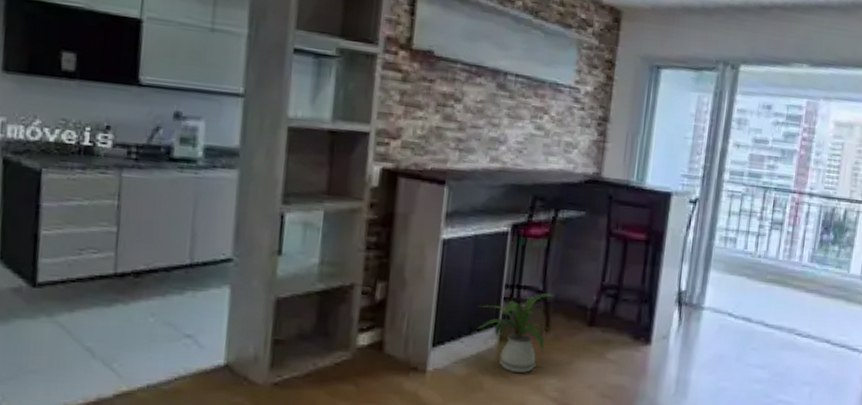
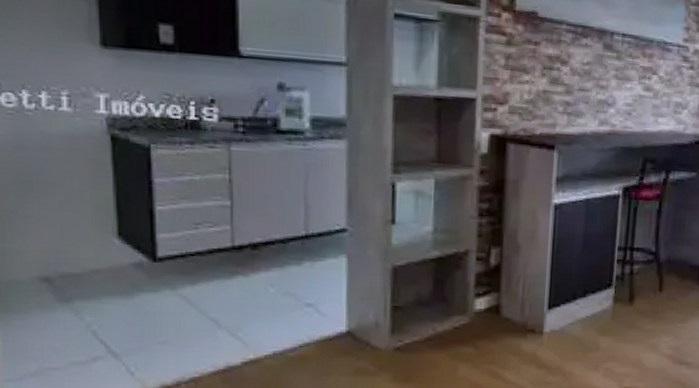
house plant: present [475,292,560,374] -> none [590,254,673,333]

